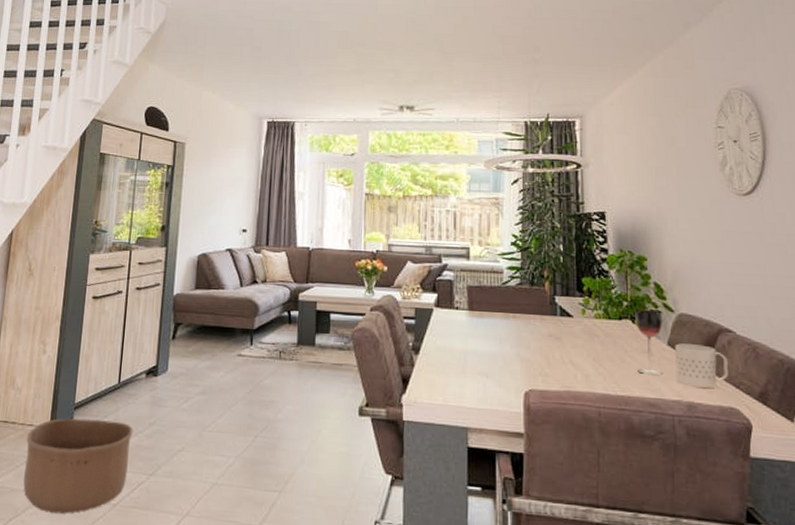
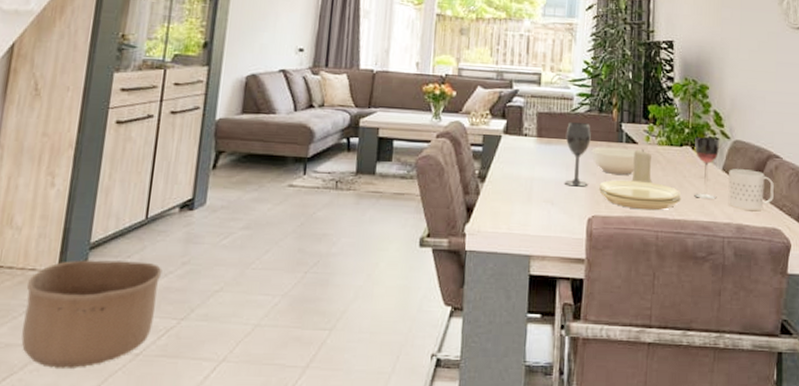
wine glass: none [497,296,523,360] -> present [565,122,591,187]
bowl: none [524,320,571,349] -> present [591,147,635,175]
plate: none [534,353,624,386] -> present [598,179,682,211]
candle: none [568,322,591,358] -> present [631,149,653,184]

